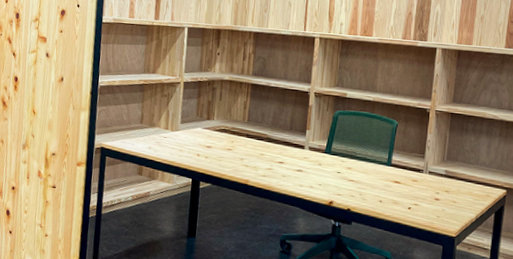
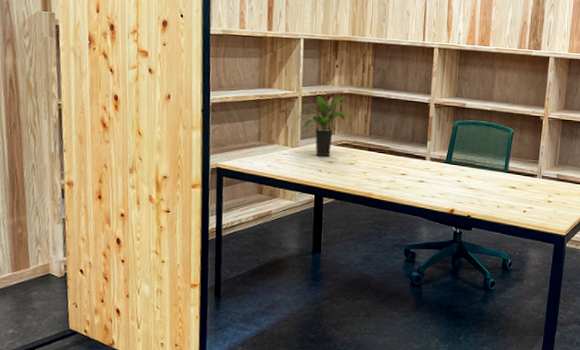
potted plant: none [177,82,231,142] -> present [296,95,352,157]

